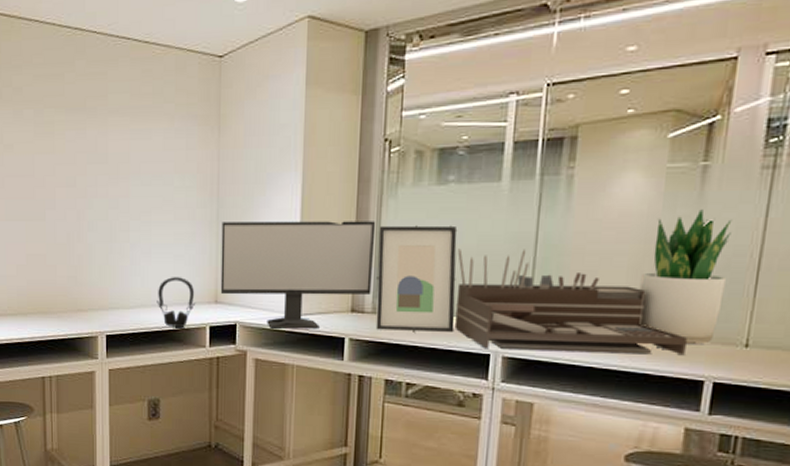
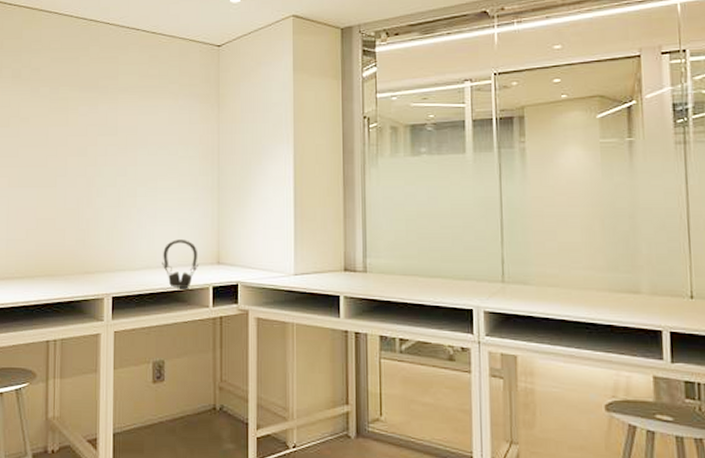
computer monitor: present [220,221,376,329] -> none [222,187,361,288]
picture frame: present [375,225,458,332] -> none [364,191,439,290]
desk organizer: present [454,248,689,356] -> none [435,212,642,307]
planter: present [639,209,733,344] -> none [593,178,665,296]

